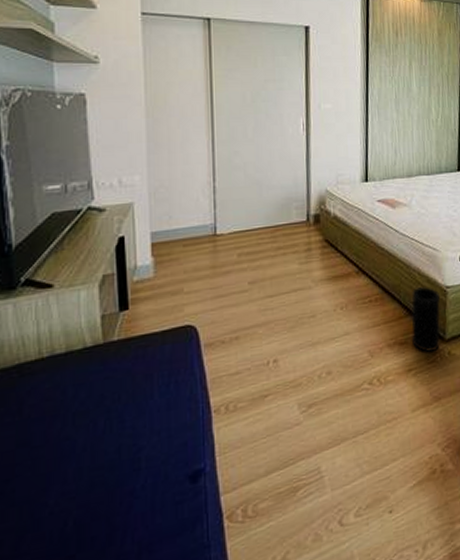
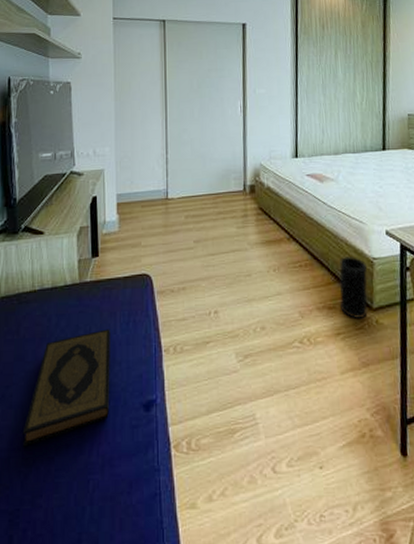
hardback book: none [31,394,147,550] -> present [22,329,110,447]

